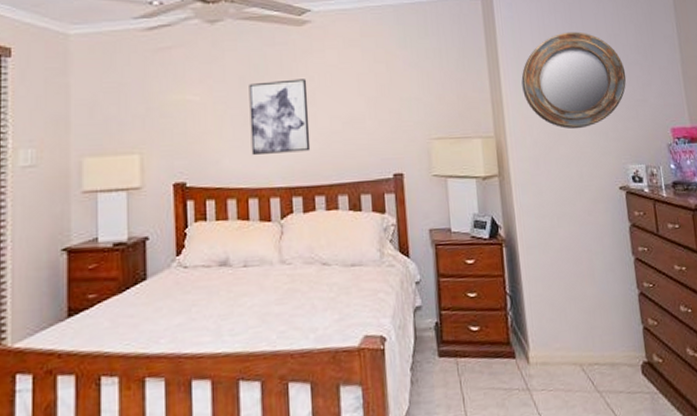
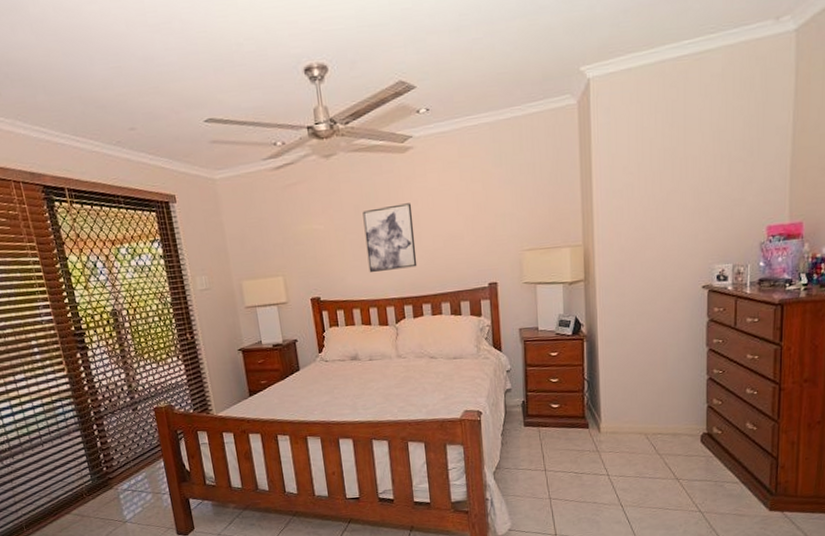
home mirror: present [521,32,626,130] -> none [614,131,726,234]

